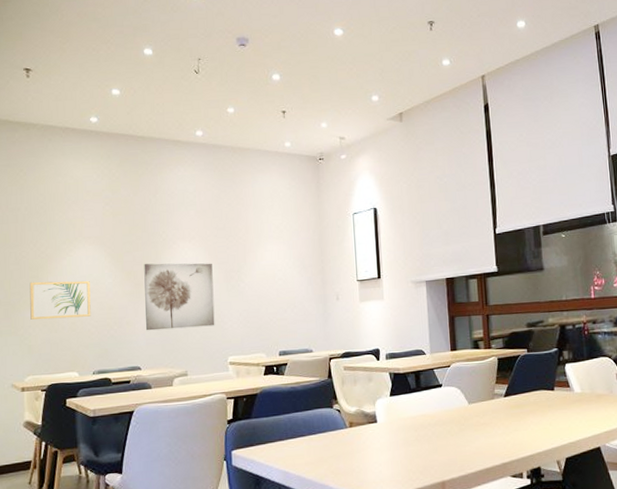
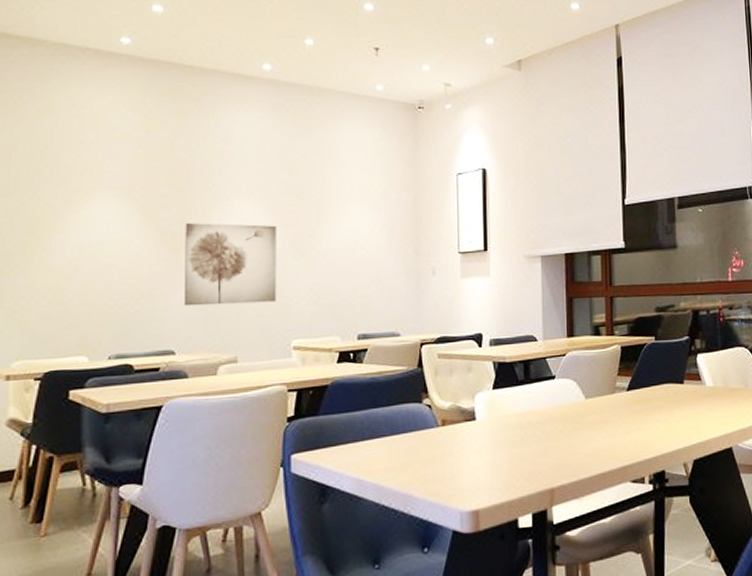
wall art: present [29,280,91,320] -> none [23,240,110,289]

